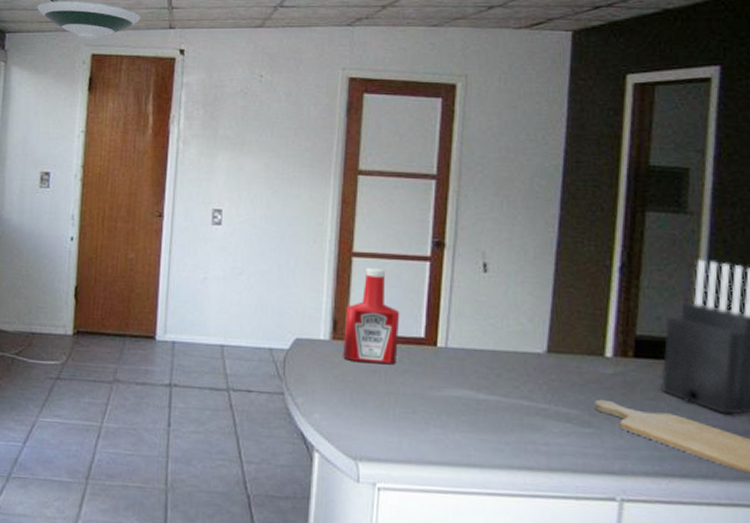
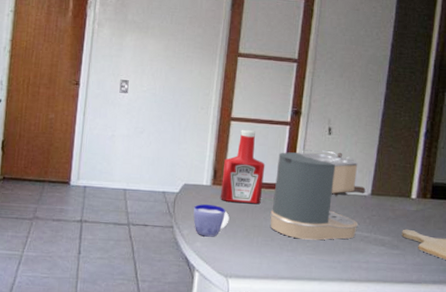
cup: none [309,364,356,407] -> present [193,204,230,237]
coffee maker: none [410,291,539,413] -> present [270,149,366,240]

